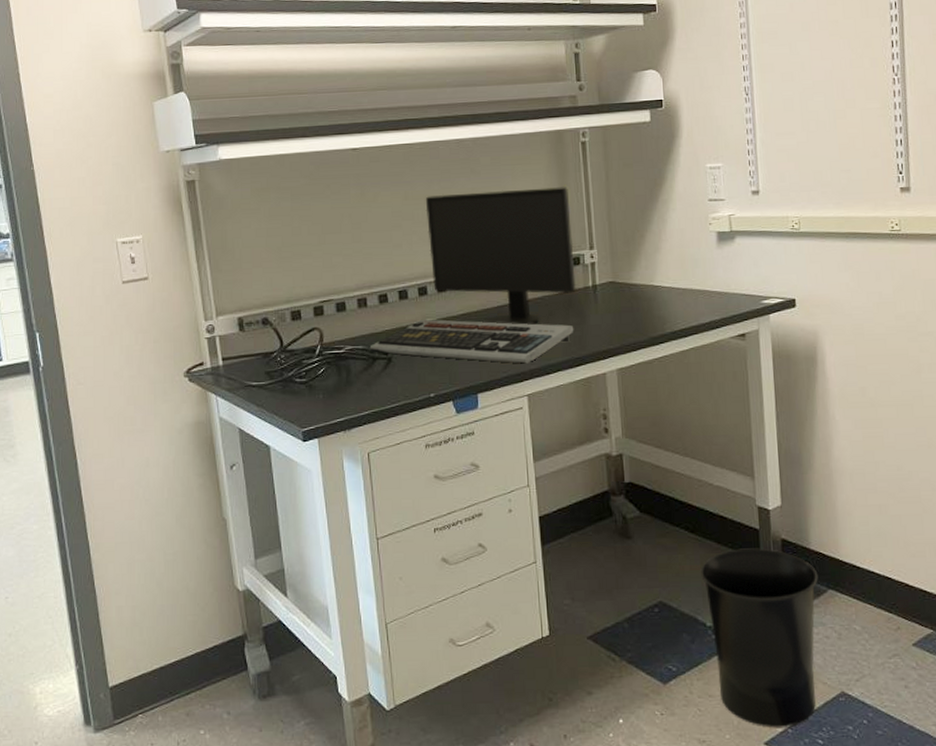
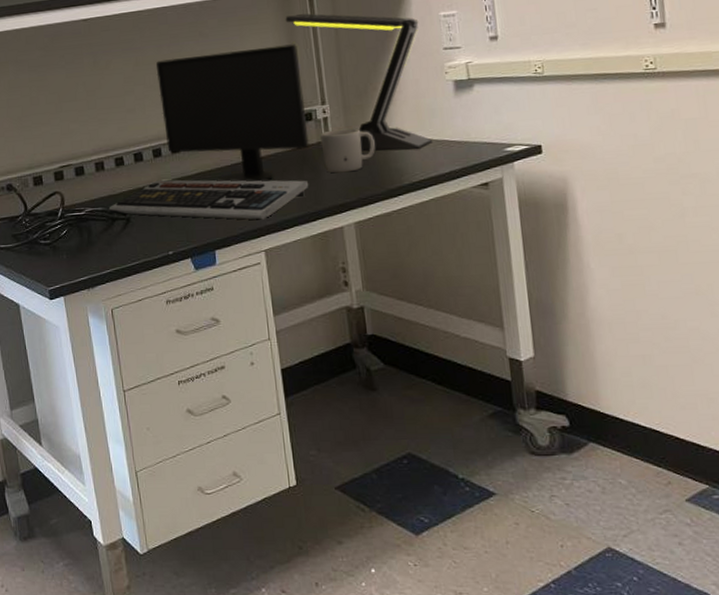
desk lamp: none [557,156,694,299] -> present [285,13,432,152]
mug: none [587,274,640,319] -> present [320,128,375,174]
waste bin: present [700,548,818,727] -> none [450,400,580,582]

